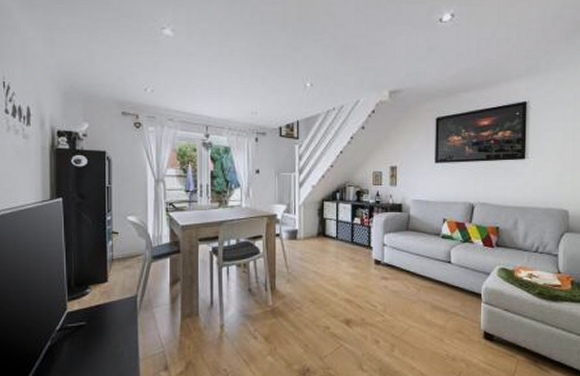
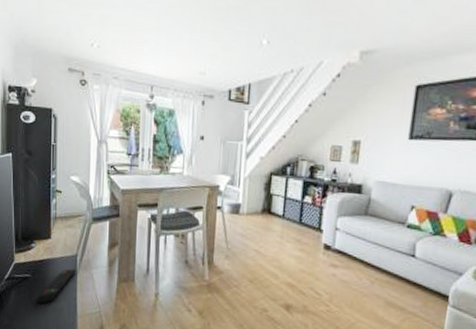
remote control: none [91,311,136,351] -> present [35,269,76,304]

